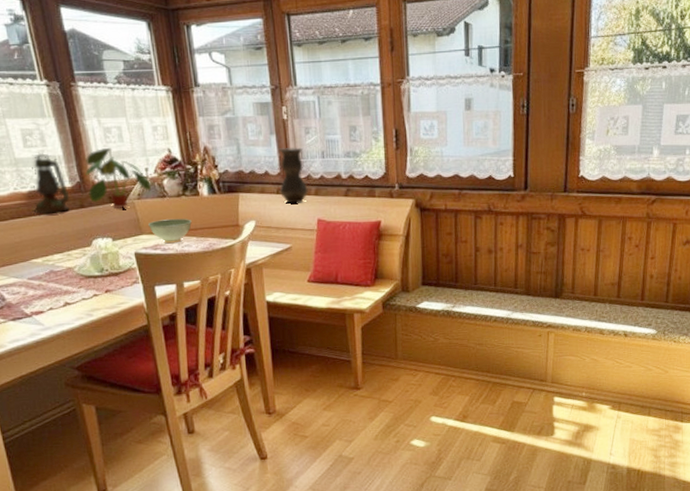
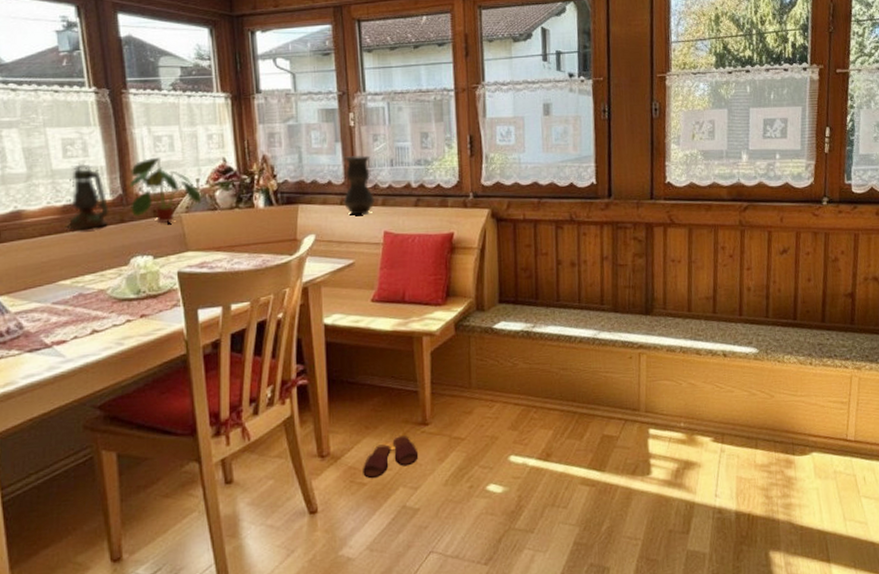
bowl: present [147,219,192,244] -> none [194,233,244,261]
slippers: none [304,397,352,432] -> present [363,435,419,478]

